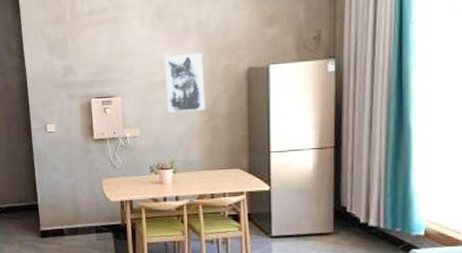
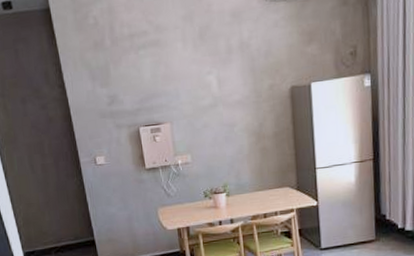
wall art: present [164,53,206,113] -> none [209,74,253,137]

